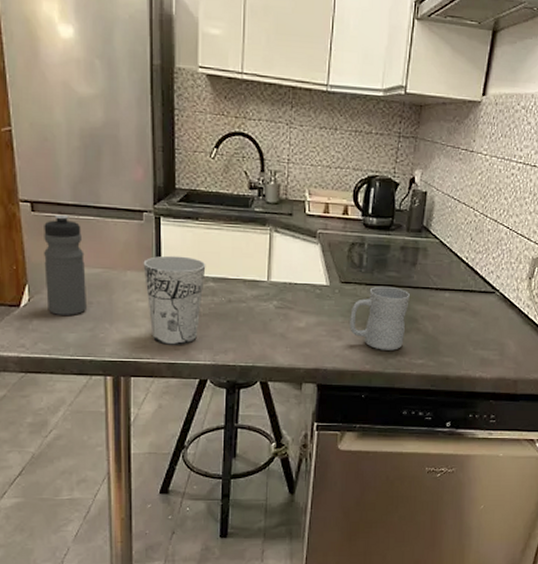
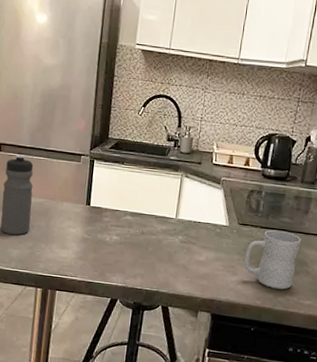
cup: present [143,255,206,345] -> none [76,191,126,268]

